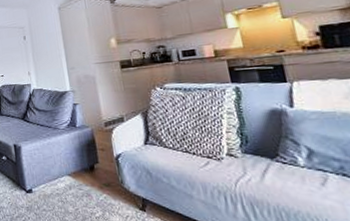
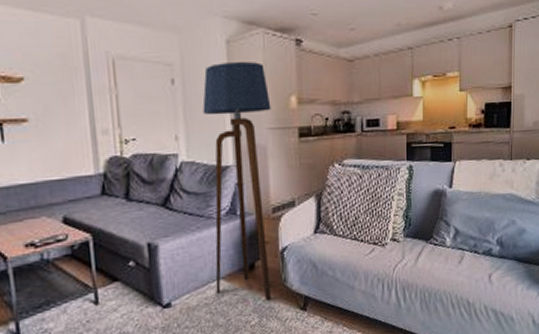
floor lamp: none [45,18,111,197] -> present [202,61,271,300]

